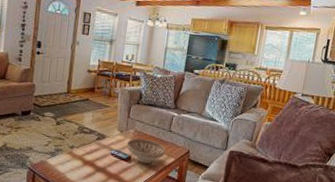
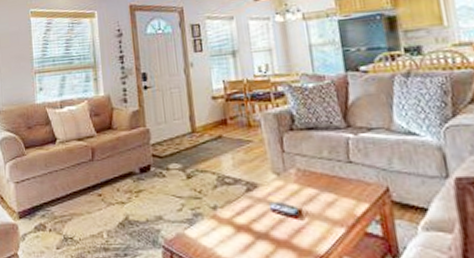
decorative bowl: present [126,138,166,164] -> none [290,179,352,217]

